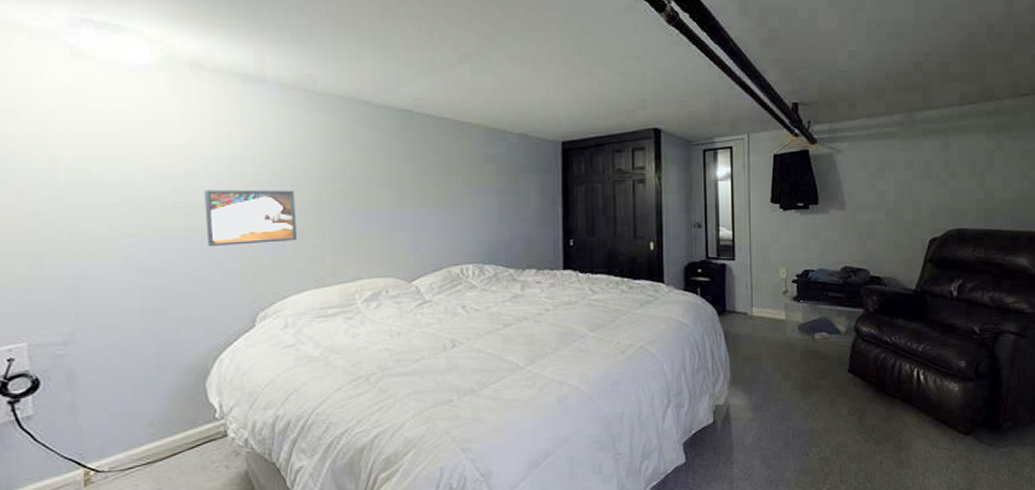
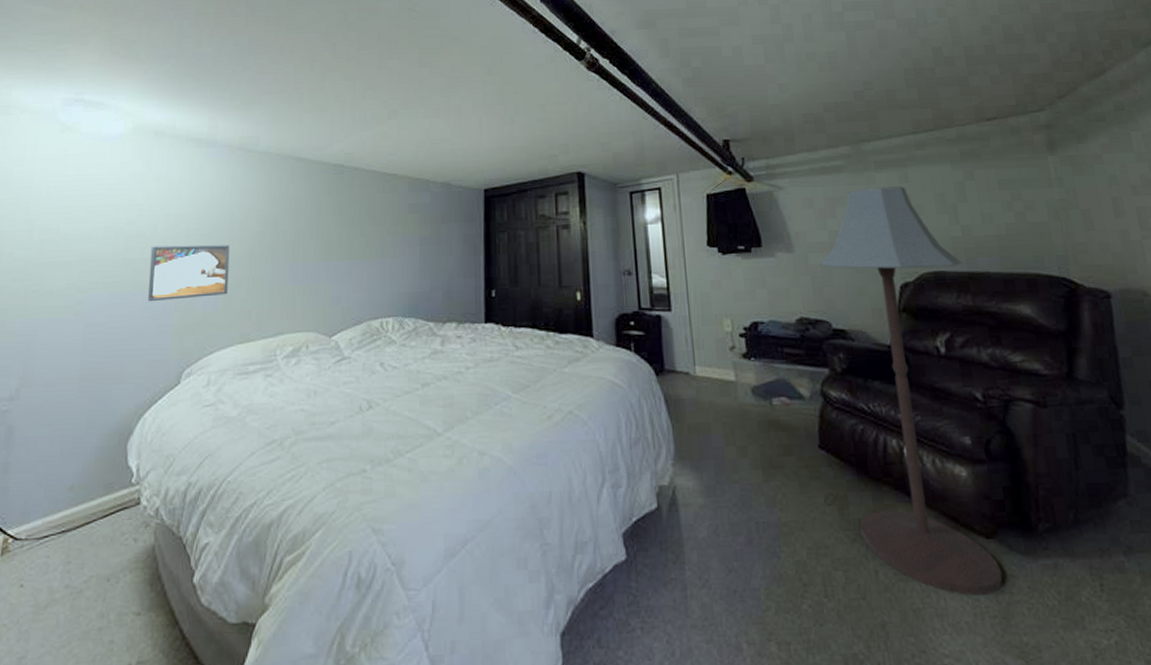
floor lamp: none [865,153,981,476] -> present [819,186,1003,597]

